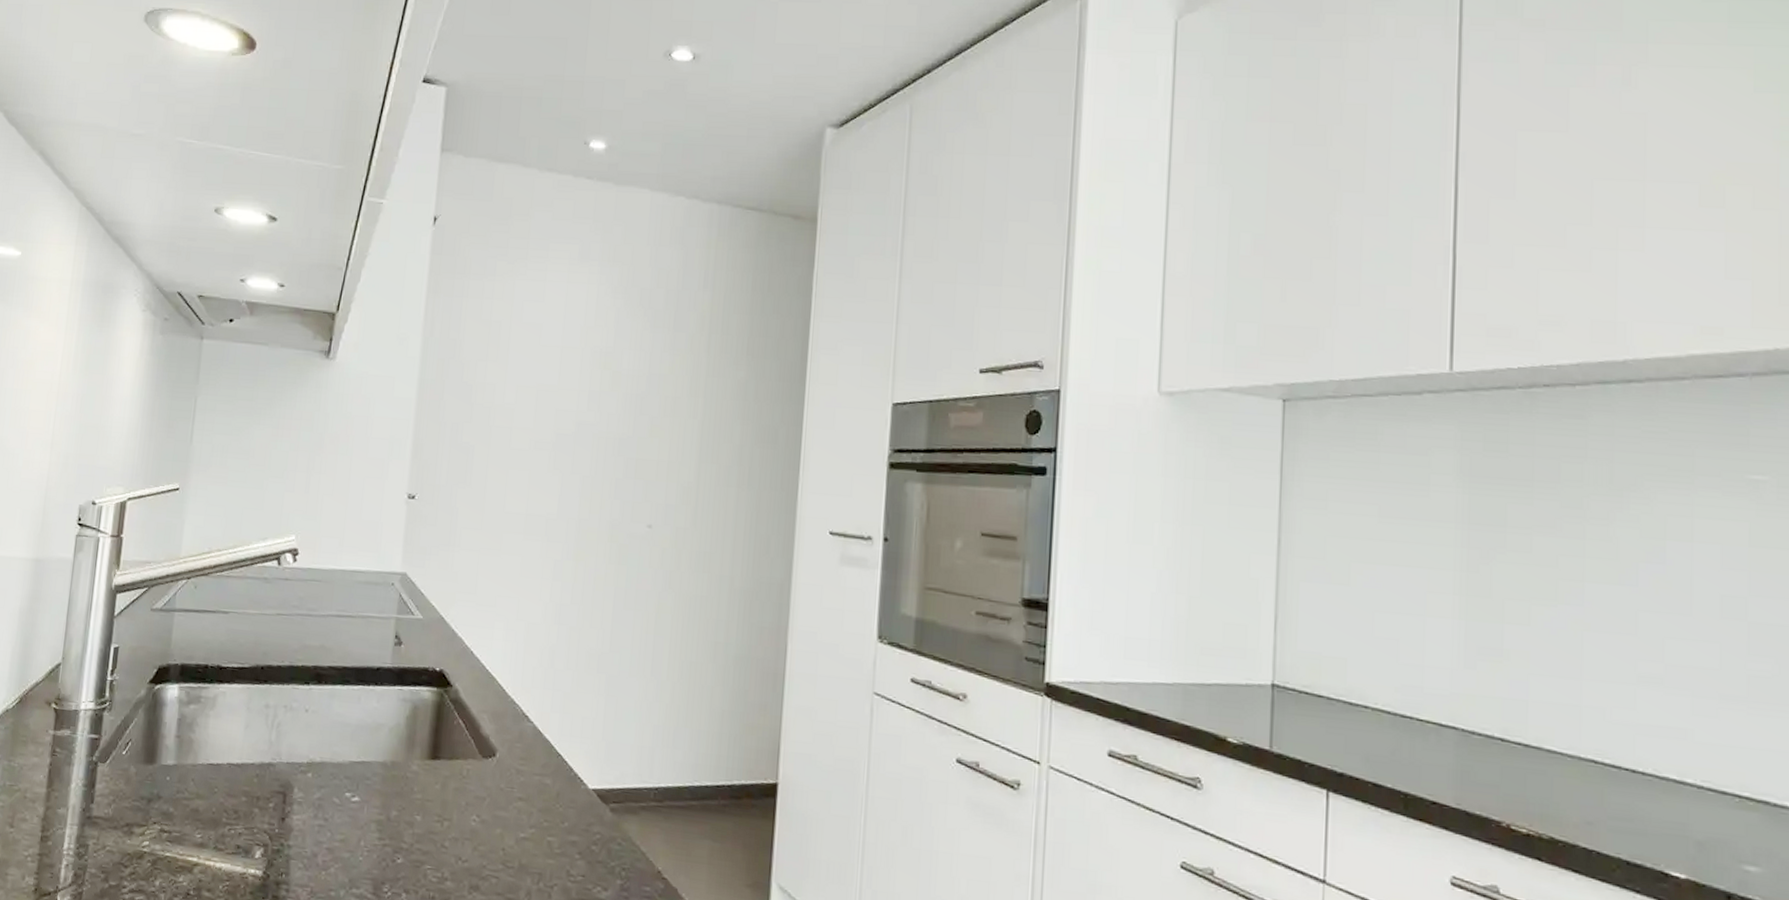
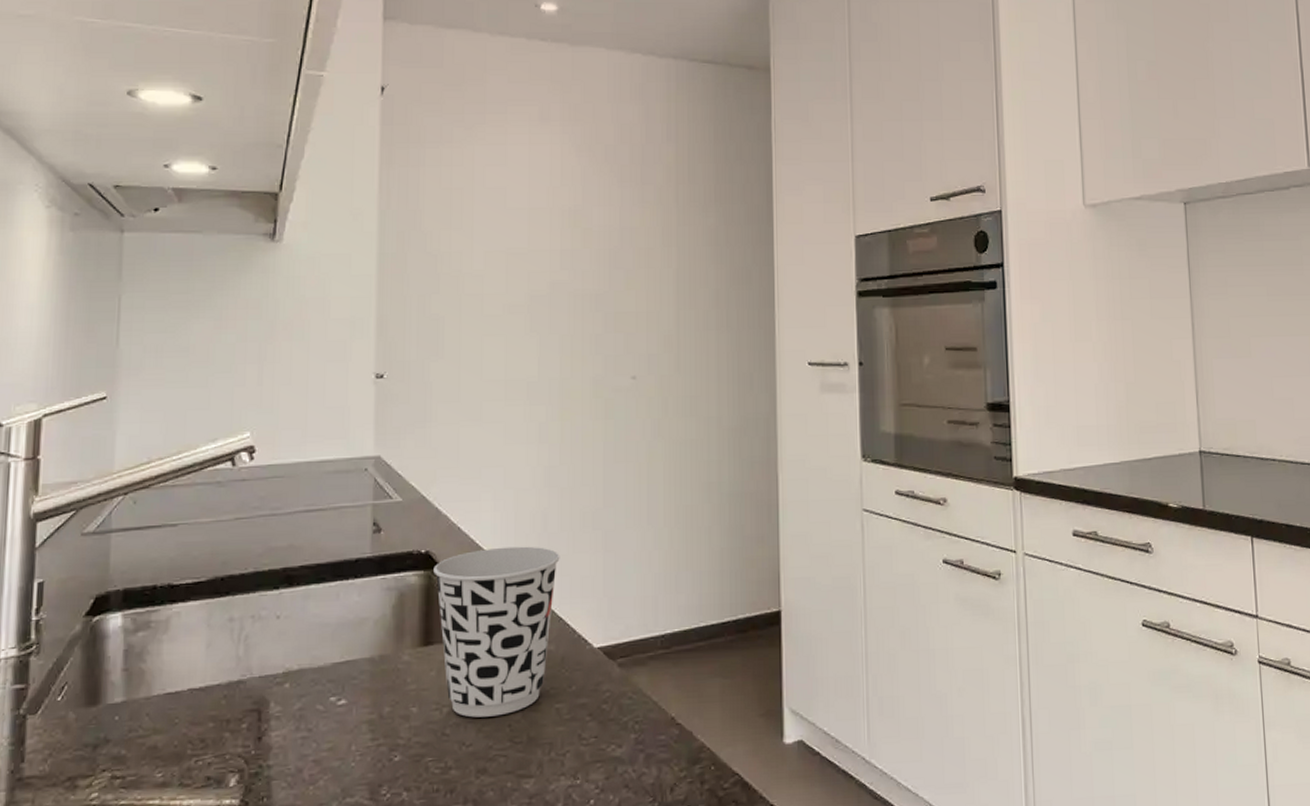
cup: none [445,675,564,839] -> present [433,546,560,718]

